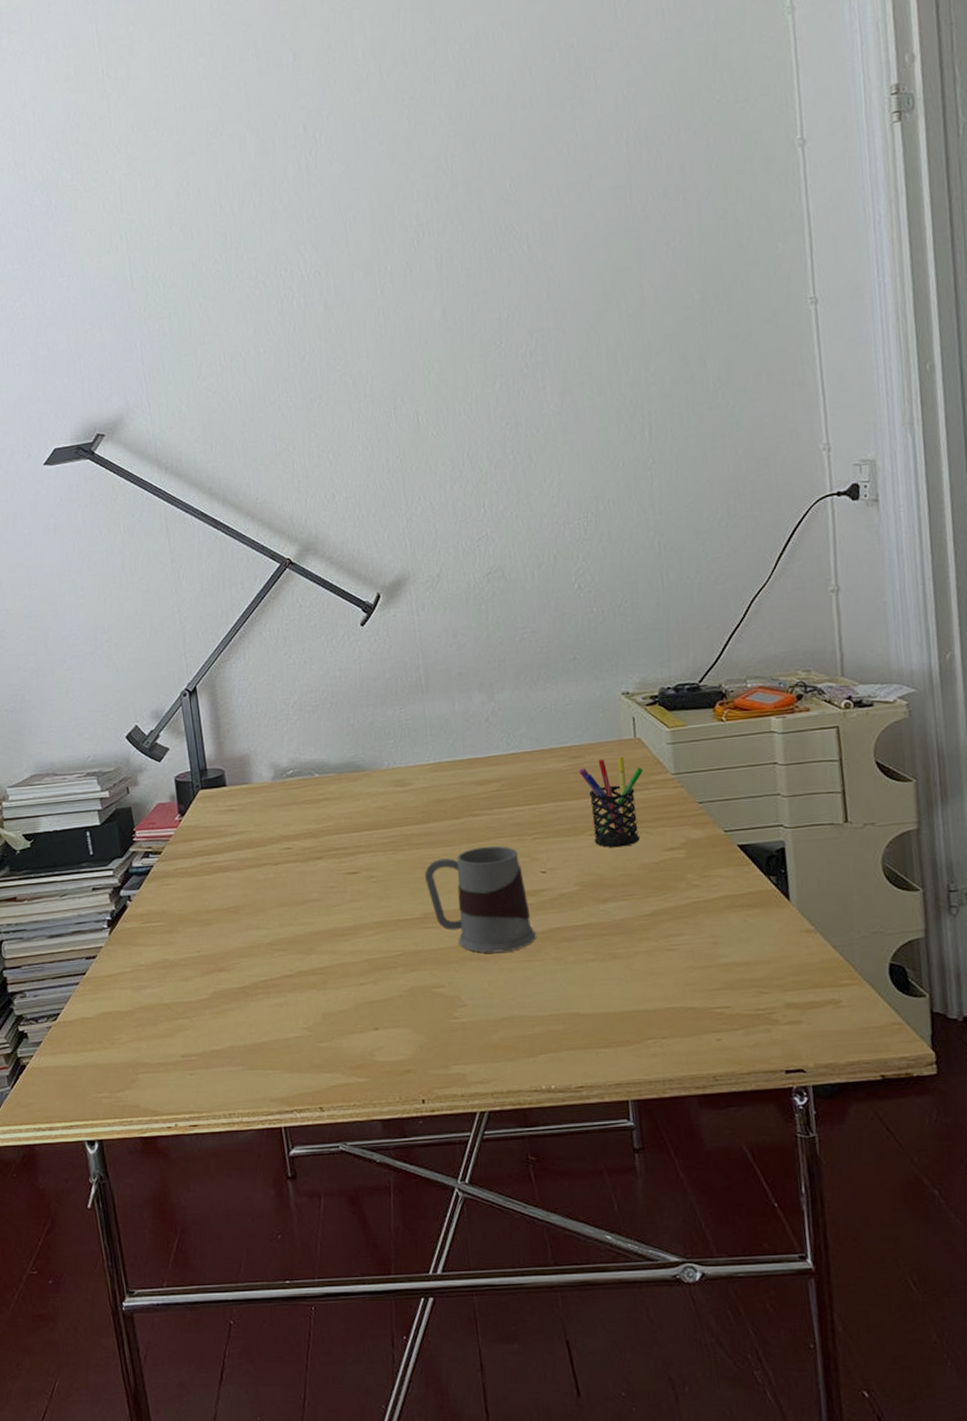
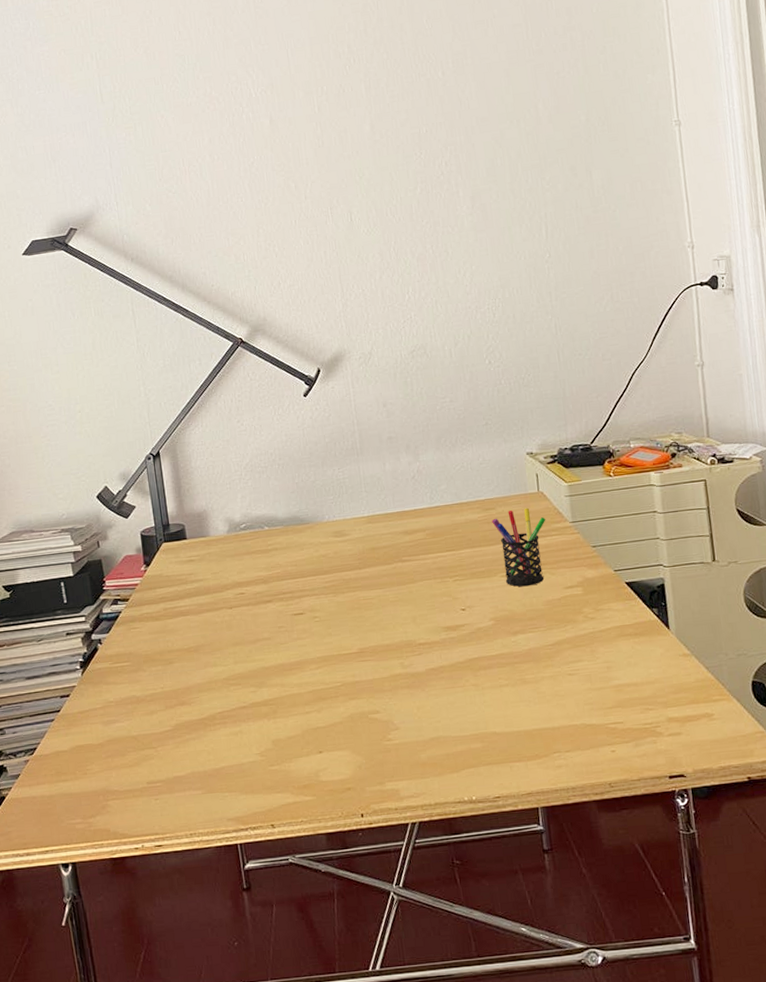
mug: present [425,846,537,953] -> none [361,587,459,682]

